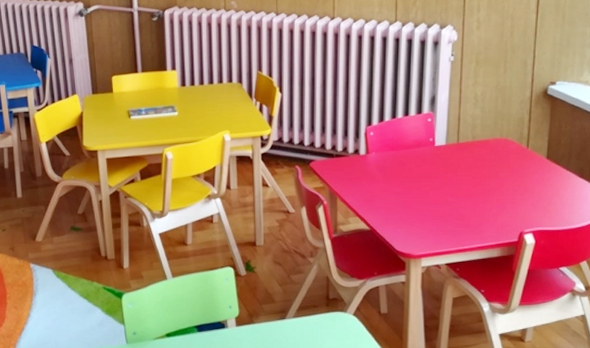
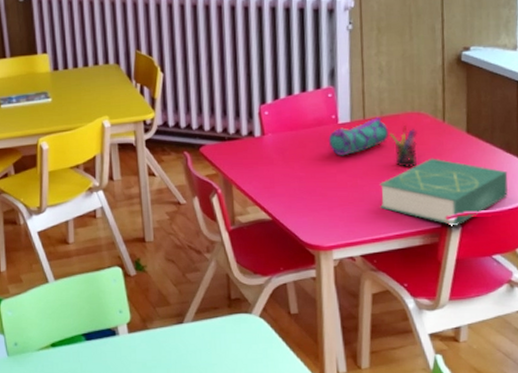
pencil case: none [425,141,479,175] -> present [328,116,389,156]
book: none [466,180,579,241] -> present [379,158,509,226]
pen holder: none [479,150,504,187] -> present [390,126,418,167]

